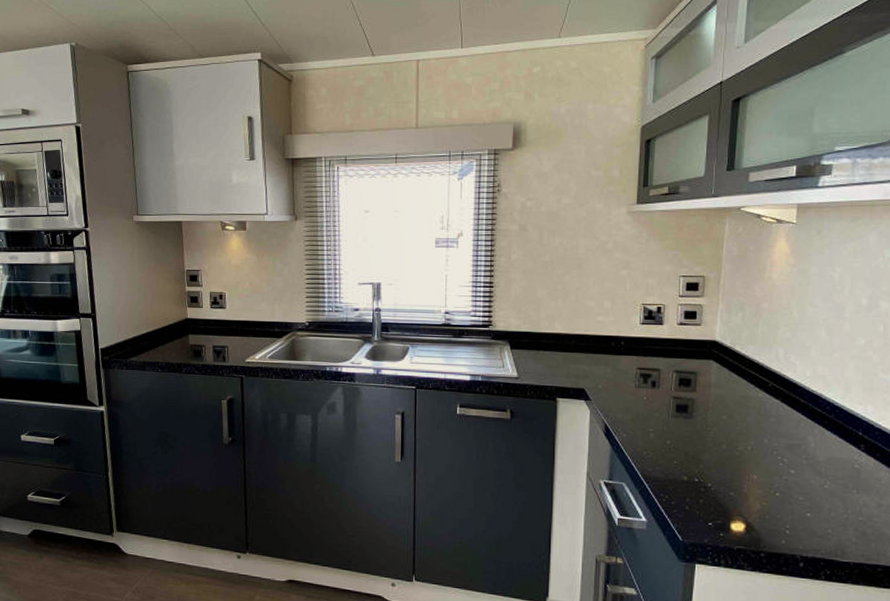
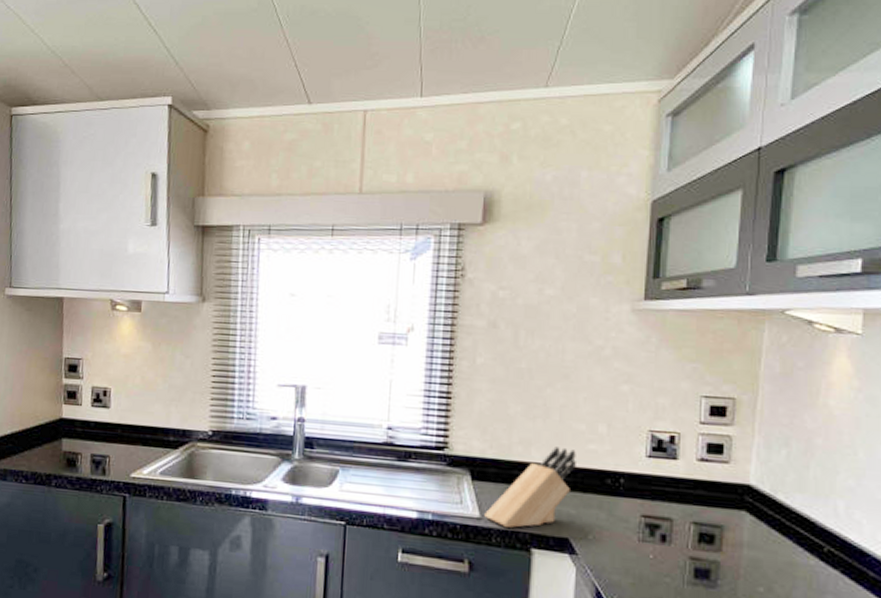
knife block: none [521,320,588,383] -> present [484,446,576,528]

